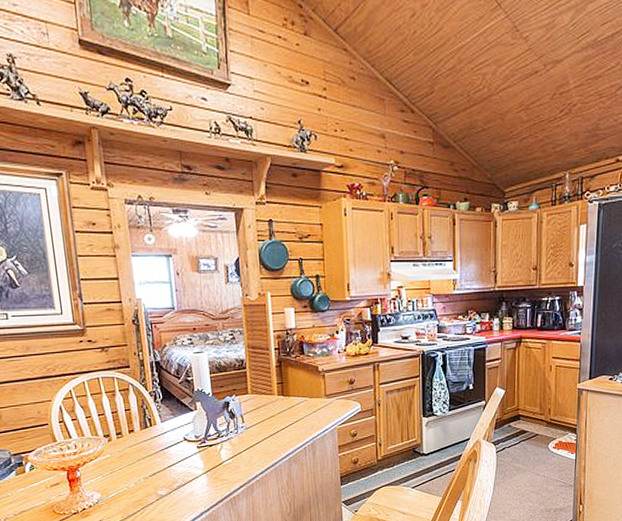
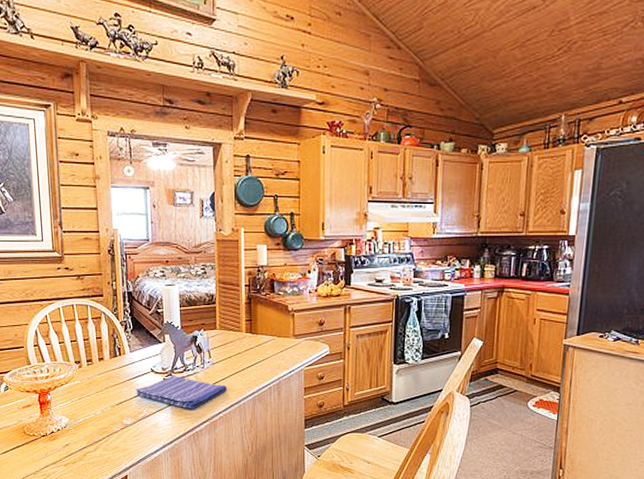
dish towel: none [169,442,262,475] -> present [136,375,227,409]

